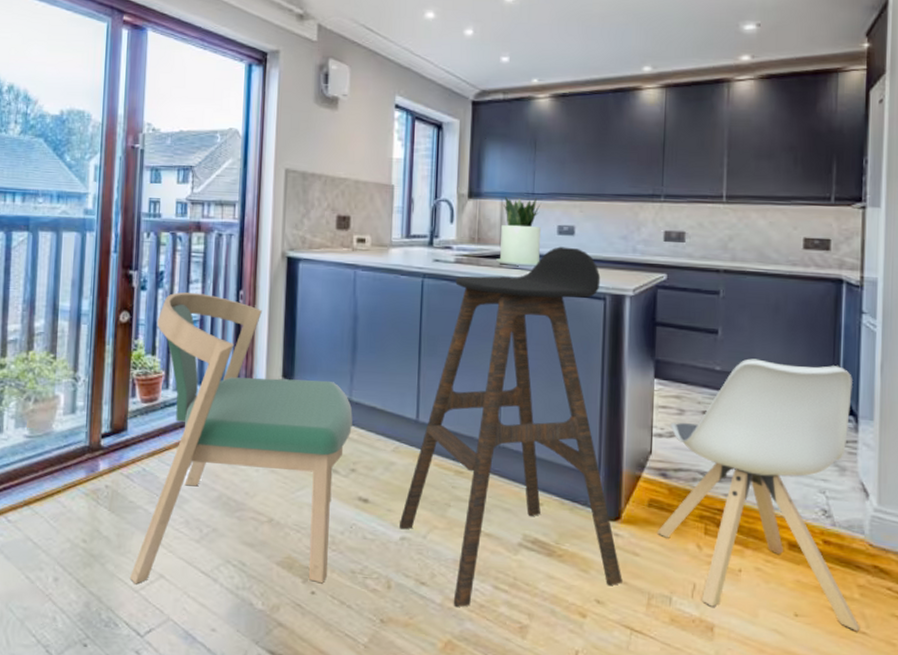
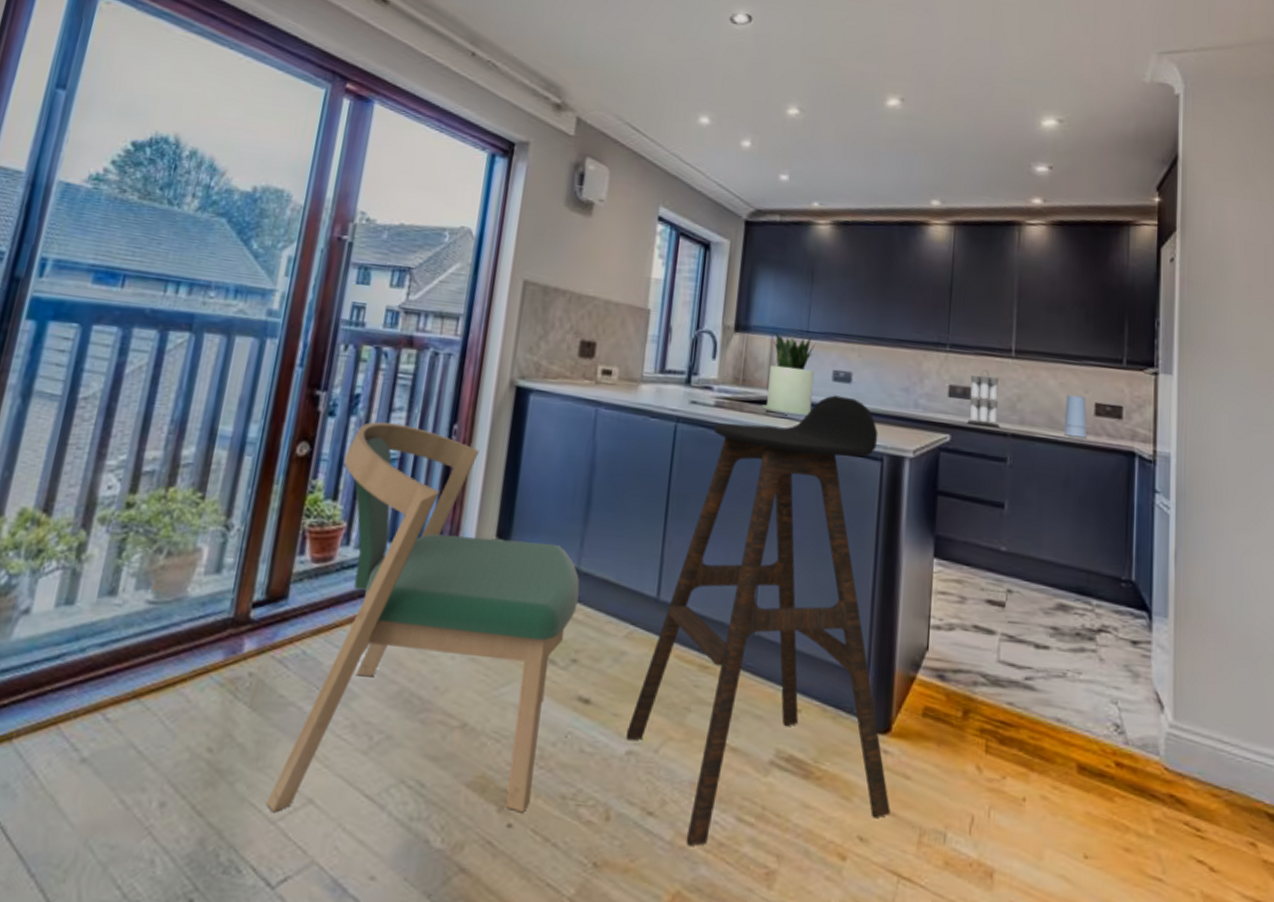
chair: present [656,358,860,632] -> none [931,539,1156,878]
spice rack: none [682,214,712,265] -> present [967,368,999,428]
canister: none [774,232,796,269] -> present [1064,394,1087,438]

